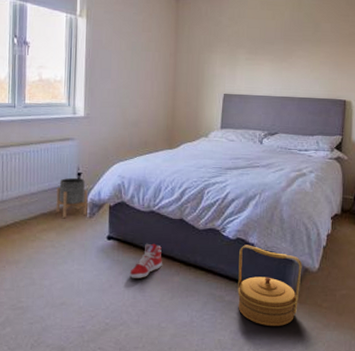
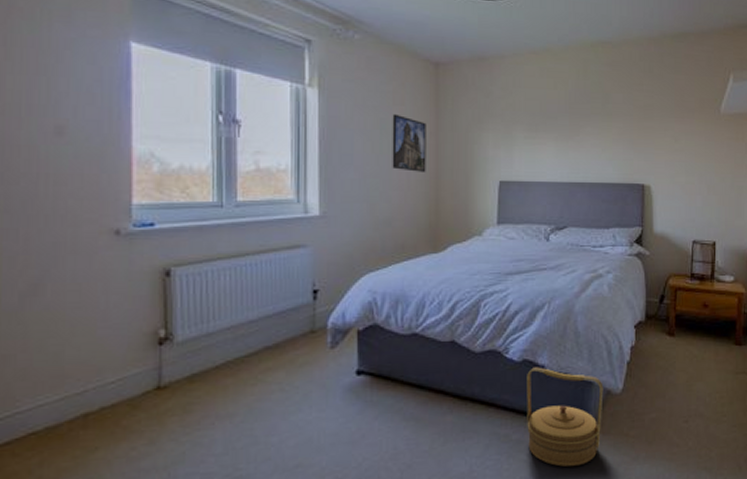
planter: present [56,177,88,219] -> none [284,296,328,352]
sneaker: present [129,243,162,278] -> none [388,375,430,423]
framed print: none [140,38,168,85] -> present [392,113,426,172]

